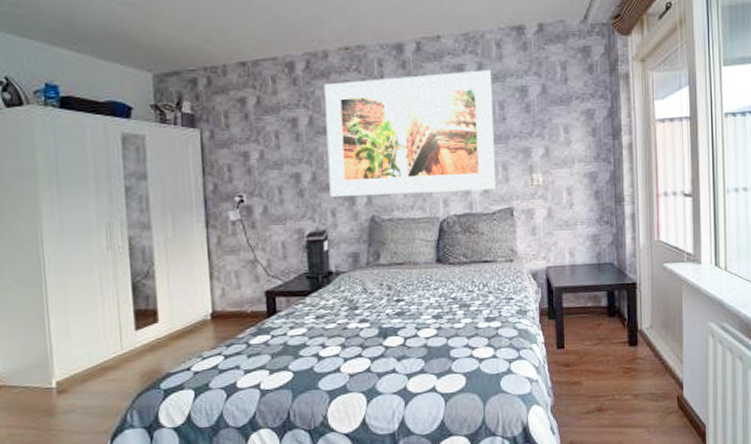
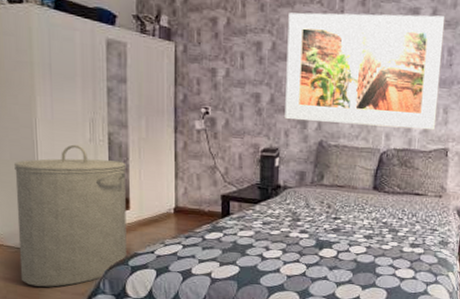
laundry hamper: none [17,255,158,431] -> present [14,144,127,287]

